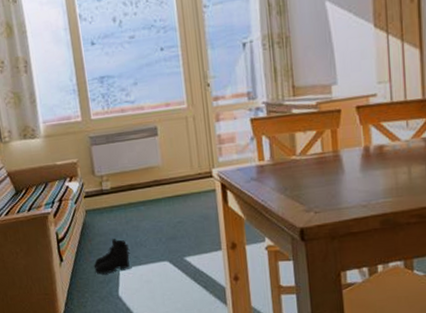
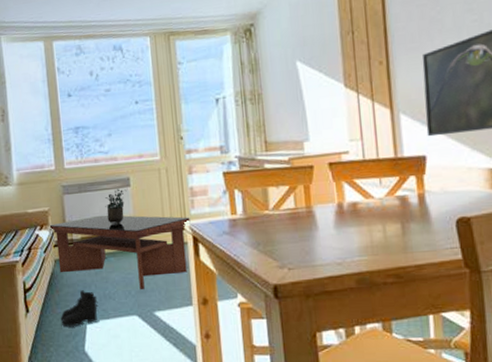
coffee table: none [79,164,219,237] -> present [49,215,191,291]
potted plant: none [133,138,155,174] -> present [105,189,127,224]

